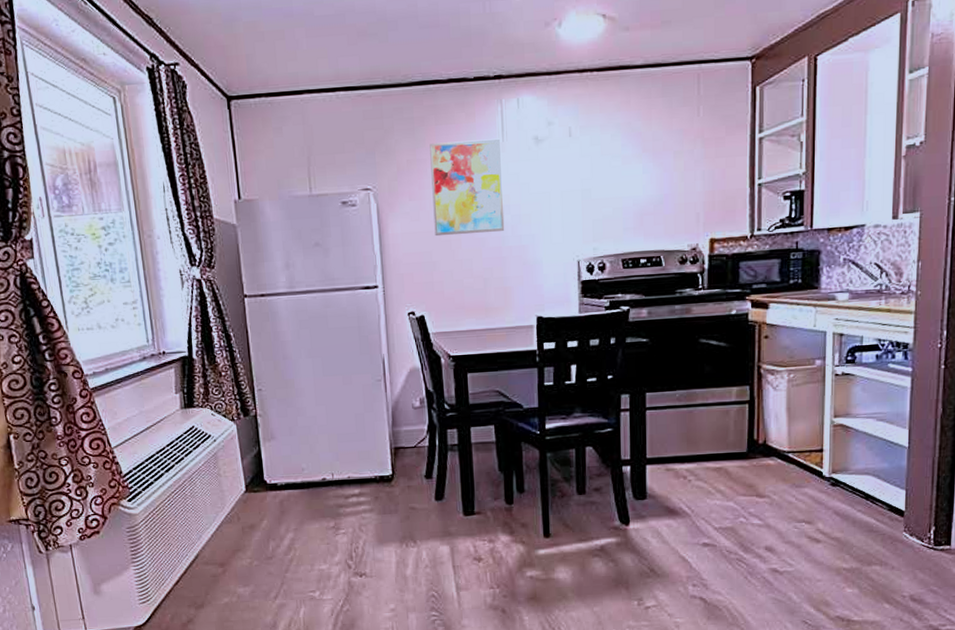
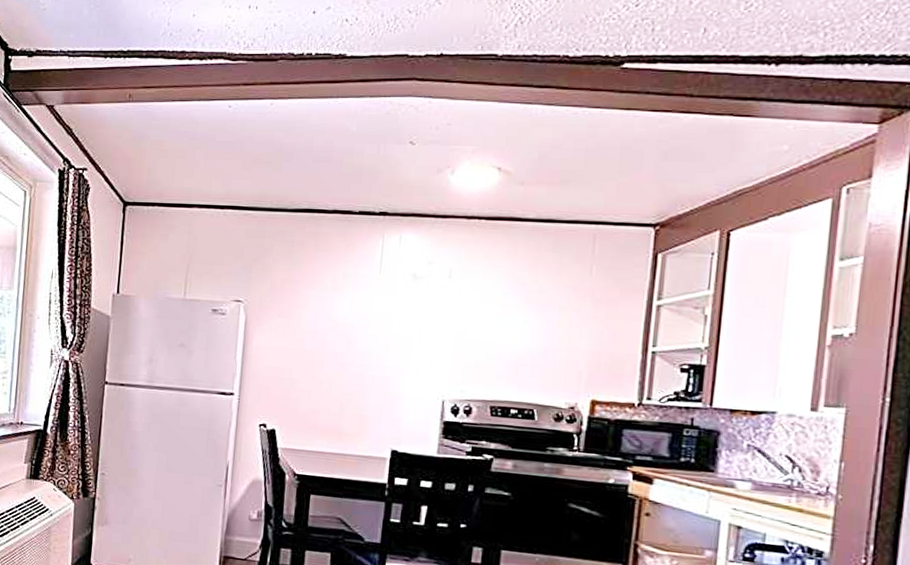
wall art: present [429,138,505,237] -> none [298,267,378,359]

